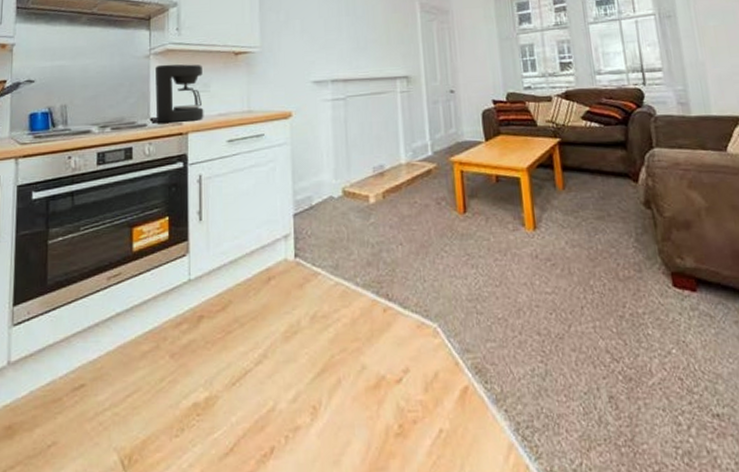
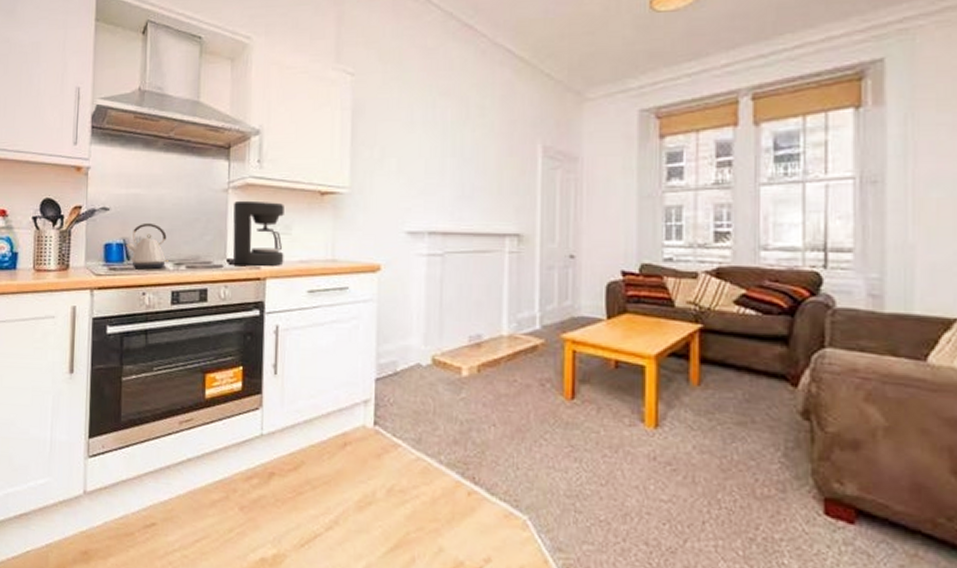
kettle: none [51,91,94,135] -> present [126,222,169,270]

